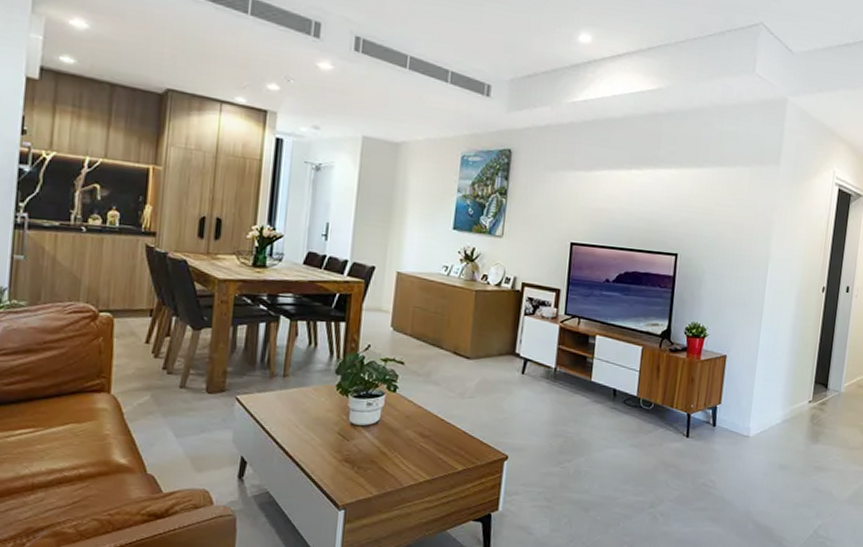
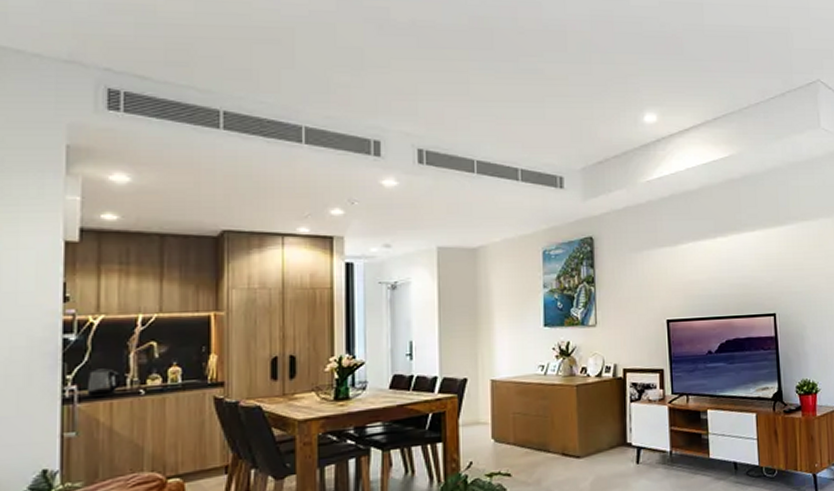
kettle: none [35,201,68,228] -> present [86,368,123,398]

